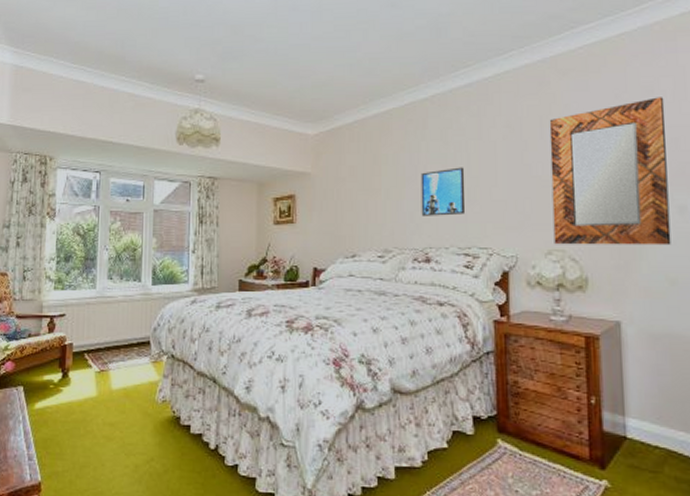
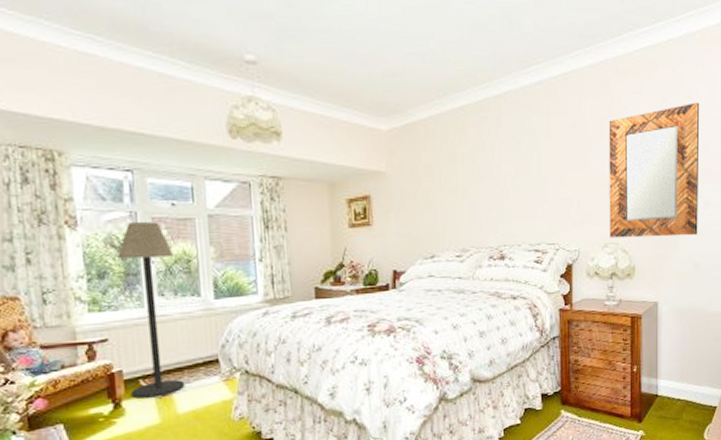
floor lamp: none [76,215,124,371] -> present [117,222,185,399]
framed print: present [420,167,466,216] -> none [495,166,536,215]

